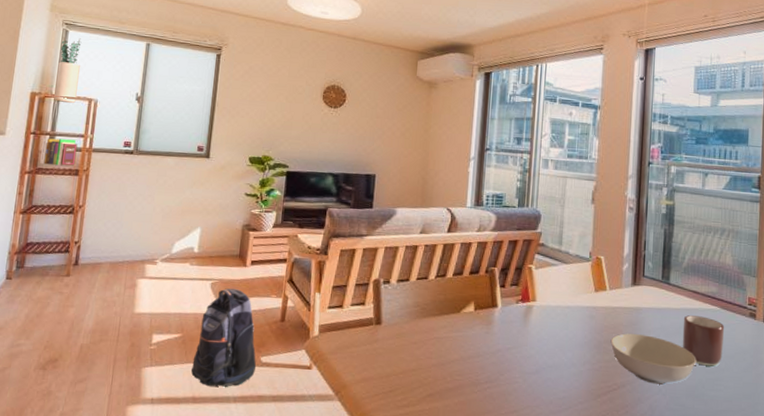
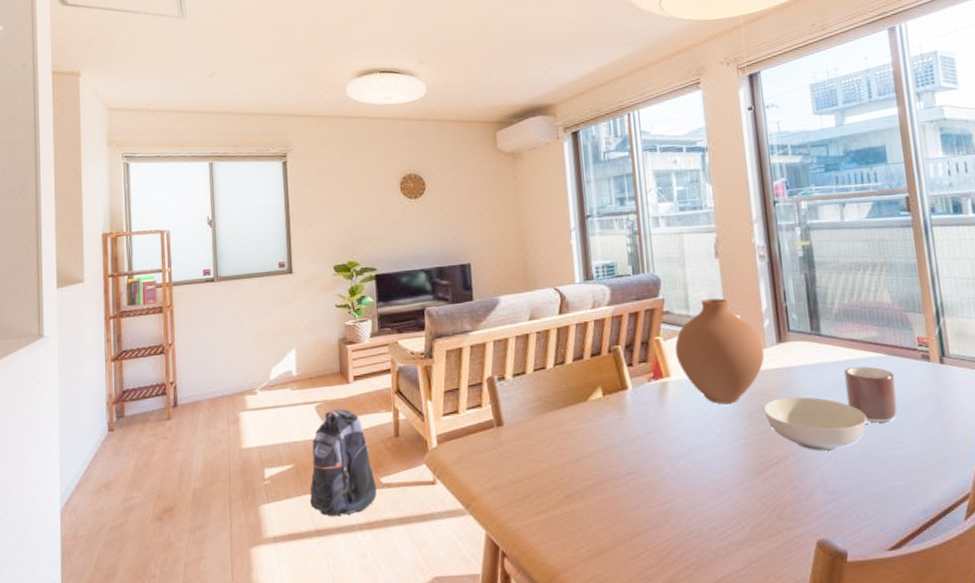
vase: present [54,37,82,104] -> none [124,169,148,240]
vase: none [543,238,620,333] -> present [675,298,765,405]

